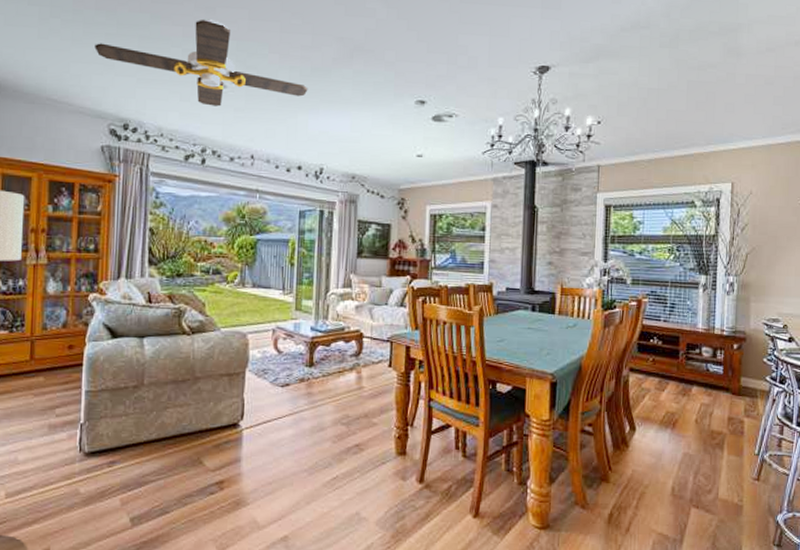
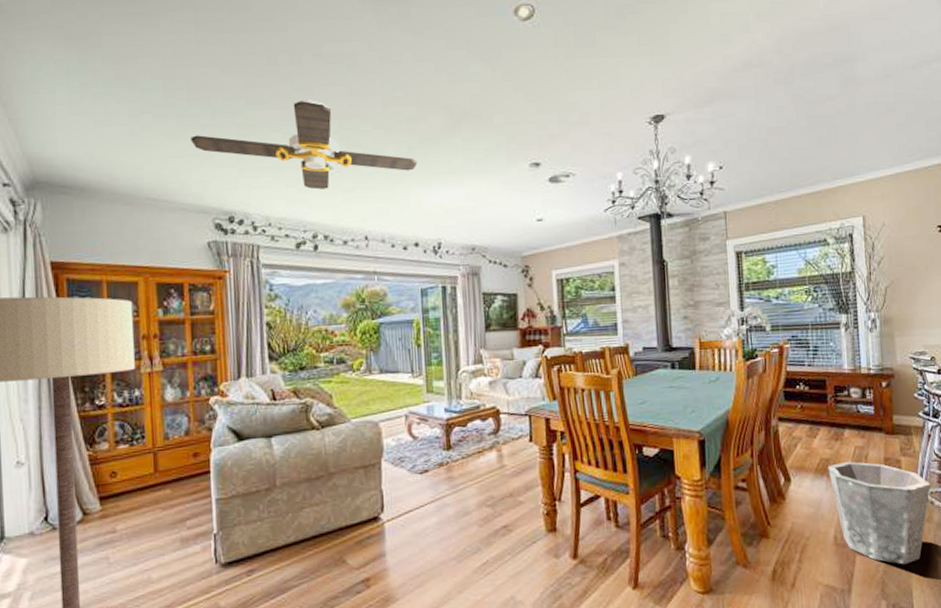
waste bin: none [673,417,771,522] -> present [828,462,931,565]

